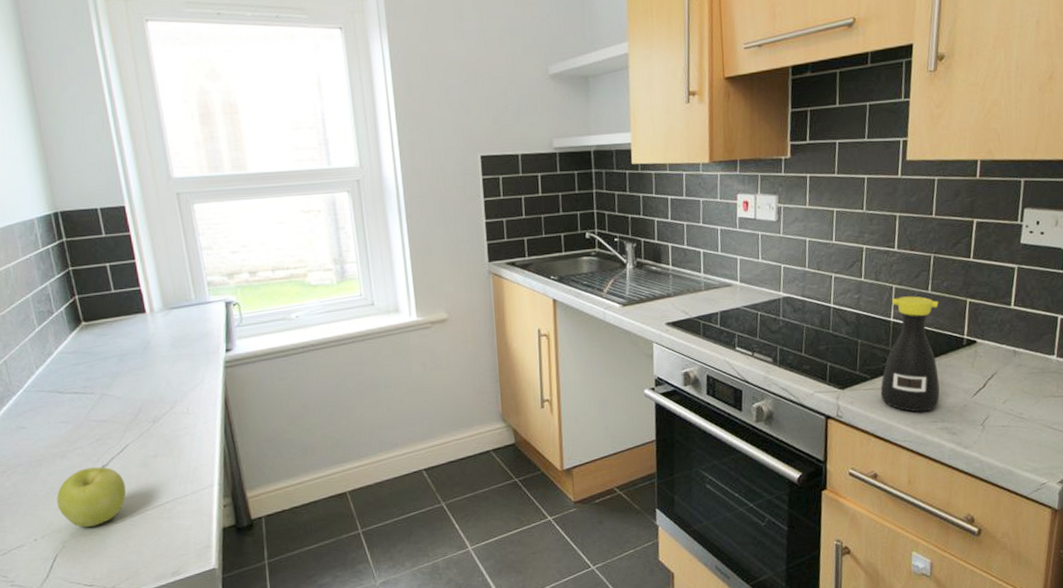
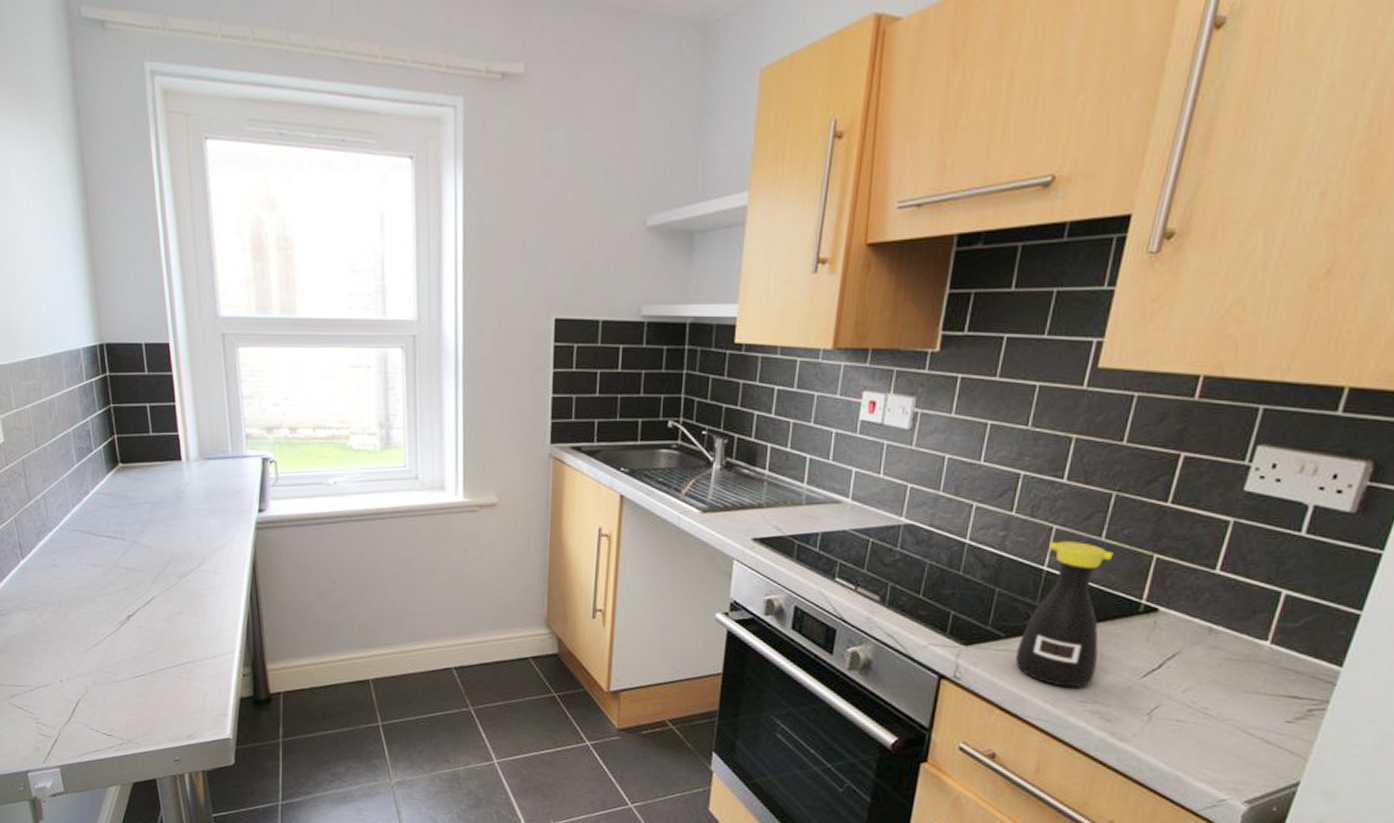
apple: present [57,467,127,527] -> none [83,615,149,676]

